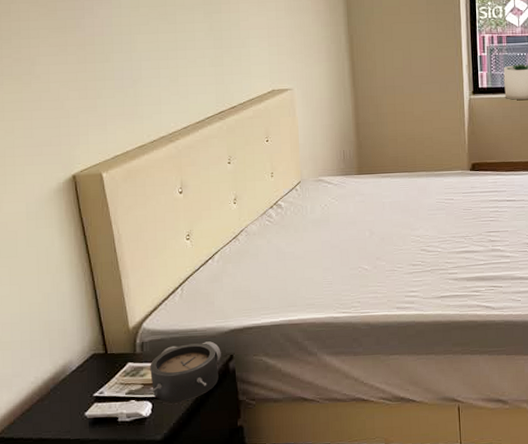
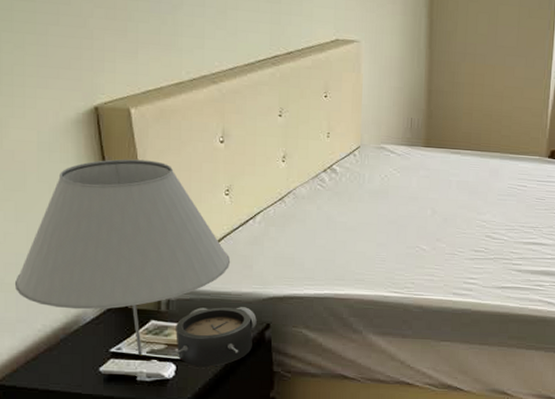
table lamp: none [10,216,195,398] -> present [14,159,231,356]

